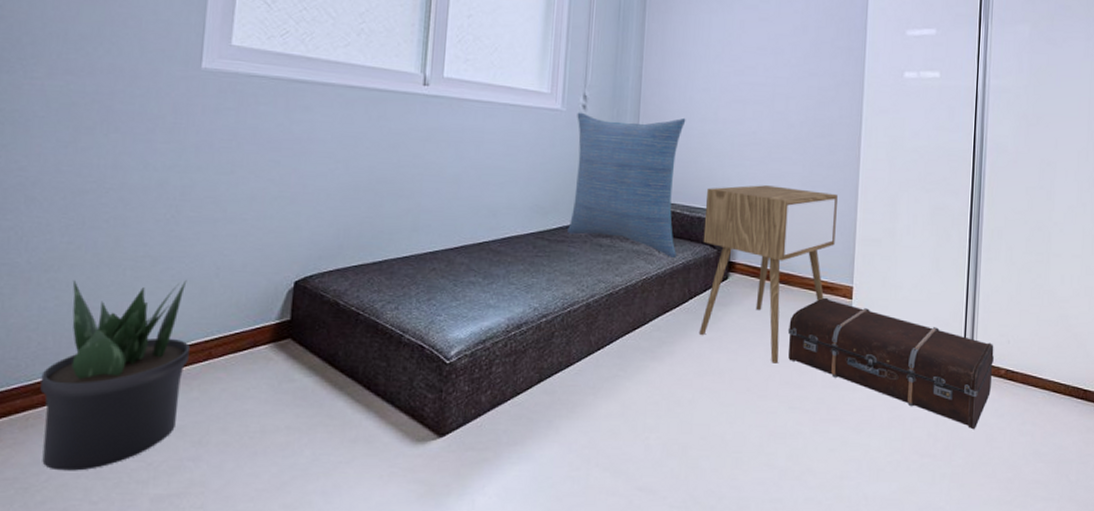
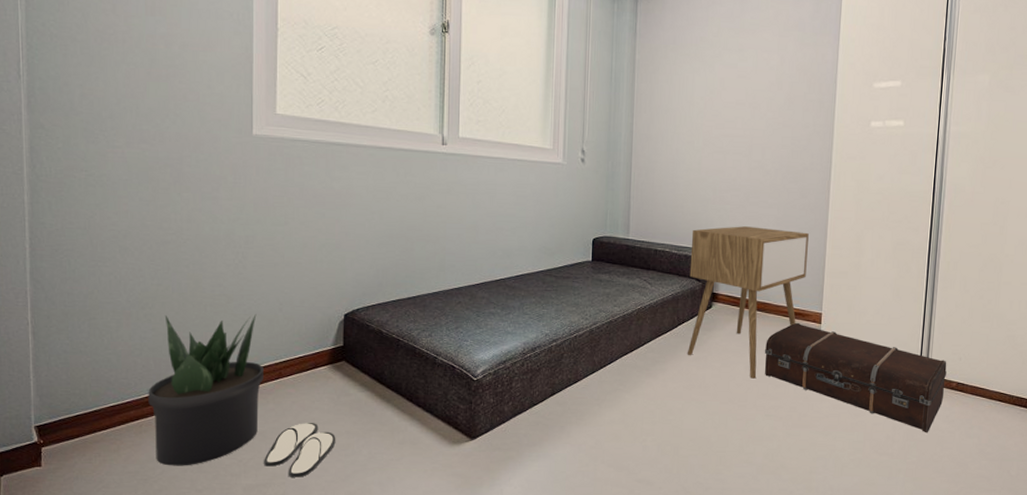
slippers: none [180,415,273,485] -> present [264,423,336,477]
pillow: present [568,112,686,259] -> none [572,165,673,291]

